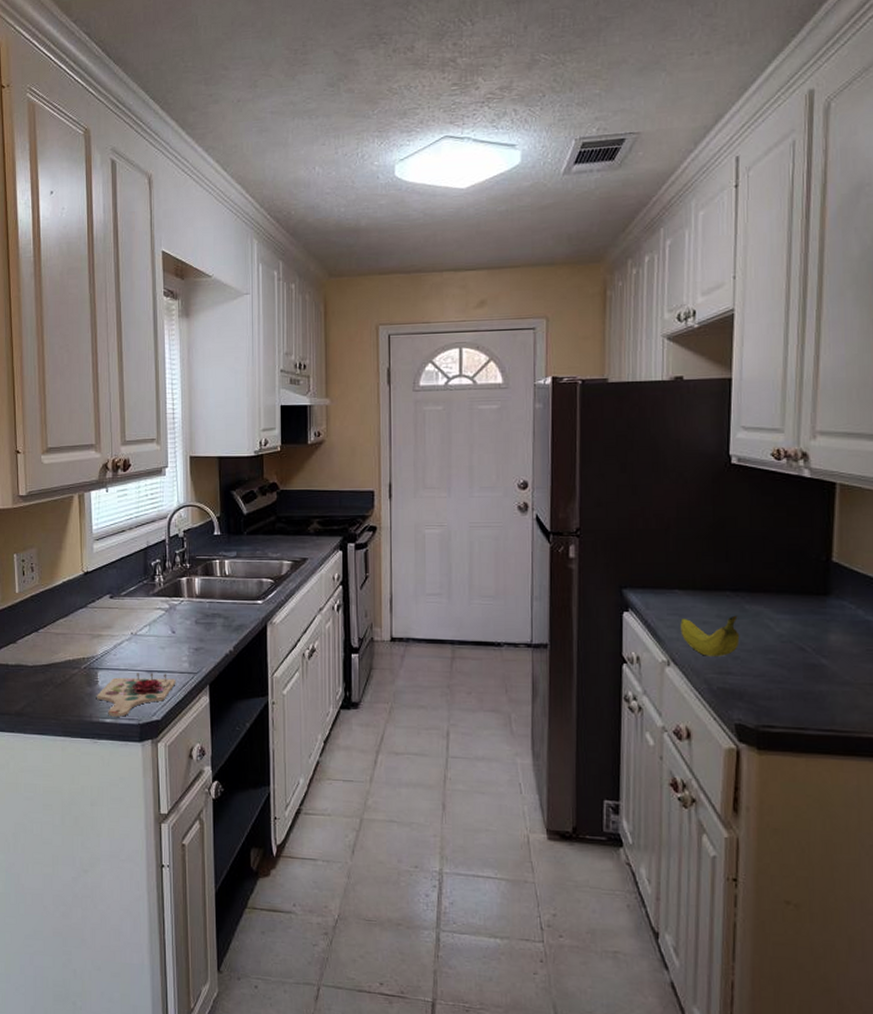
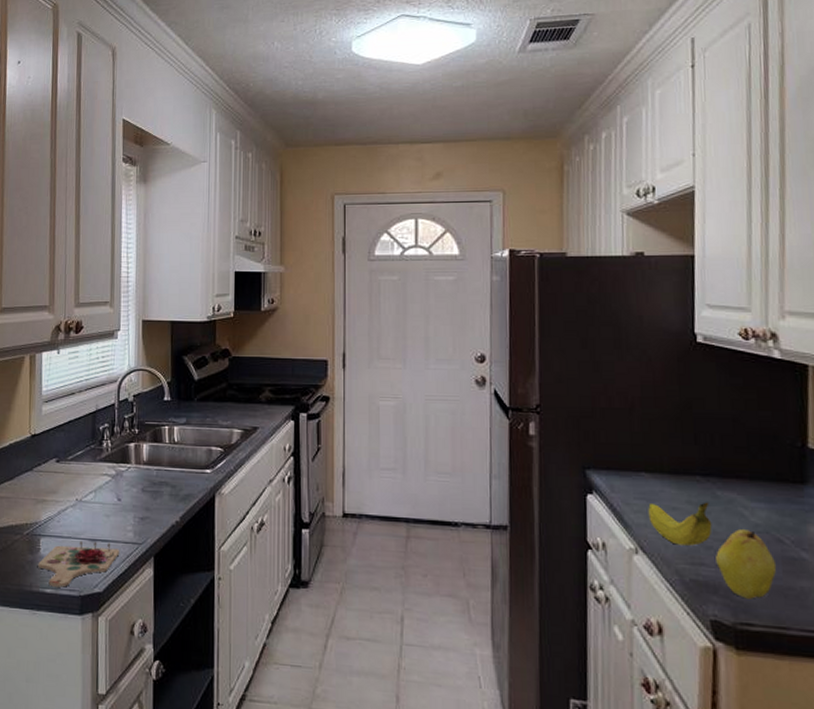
fruit: none [742,640,798,703] -> present [716,529,777,599]

